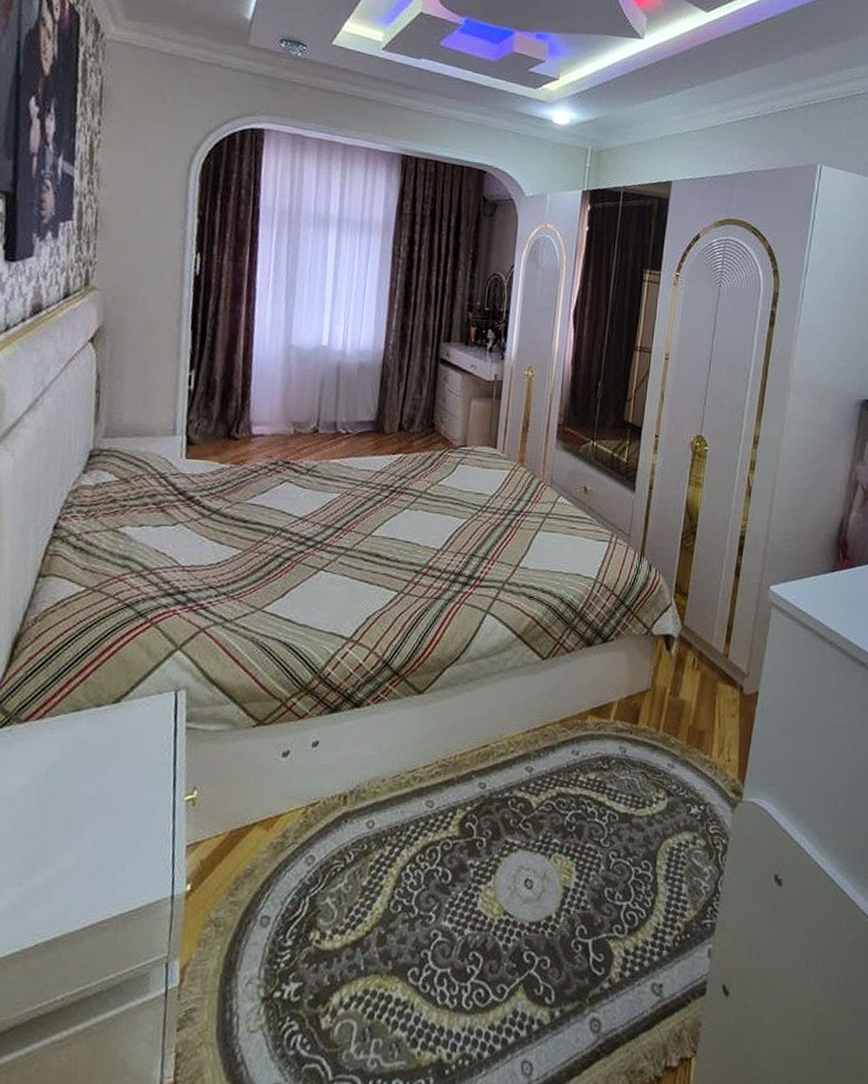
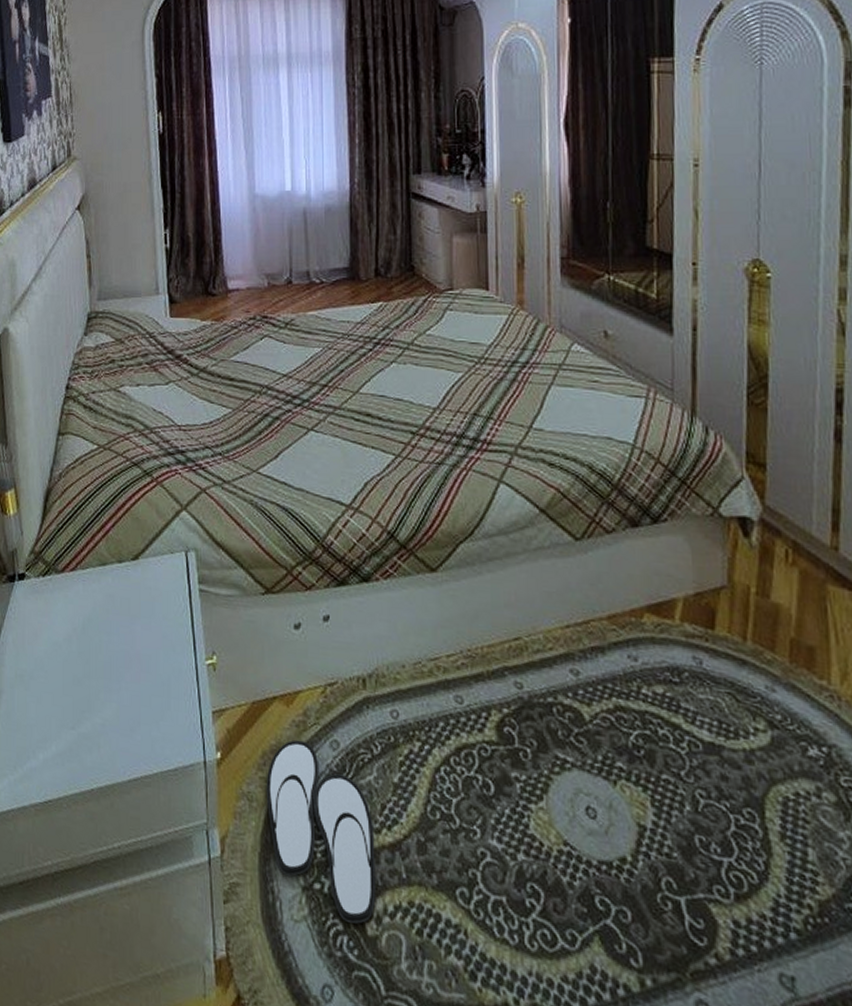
slippers: none [234,861,339,1021] -> present [266,740,376,924]

